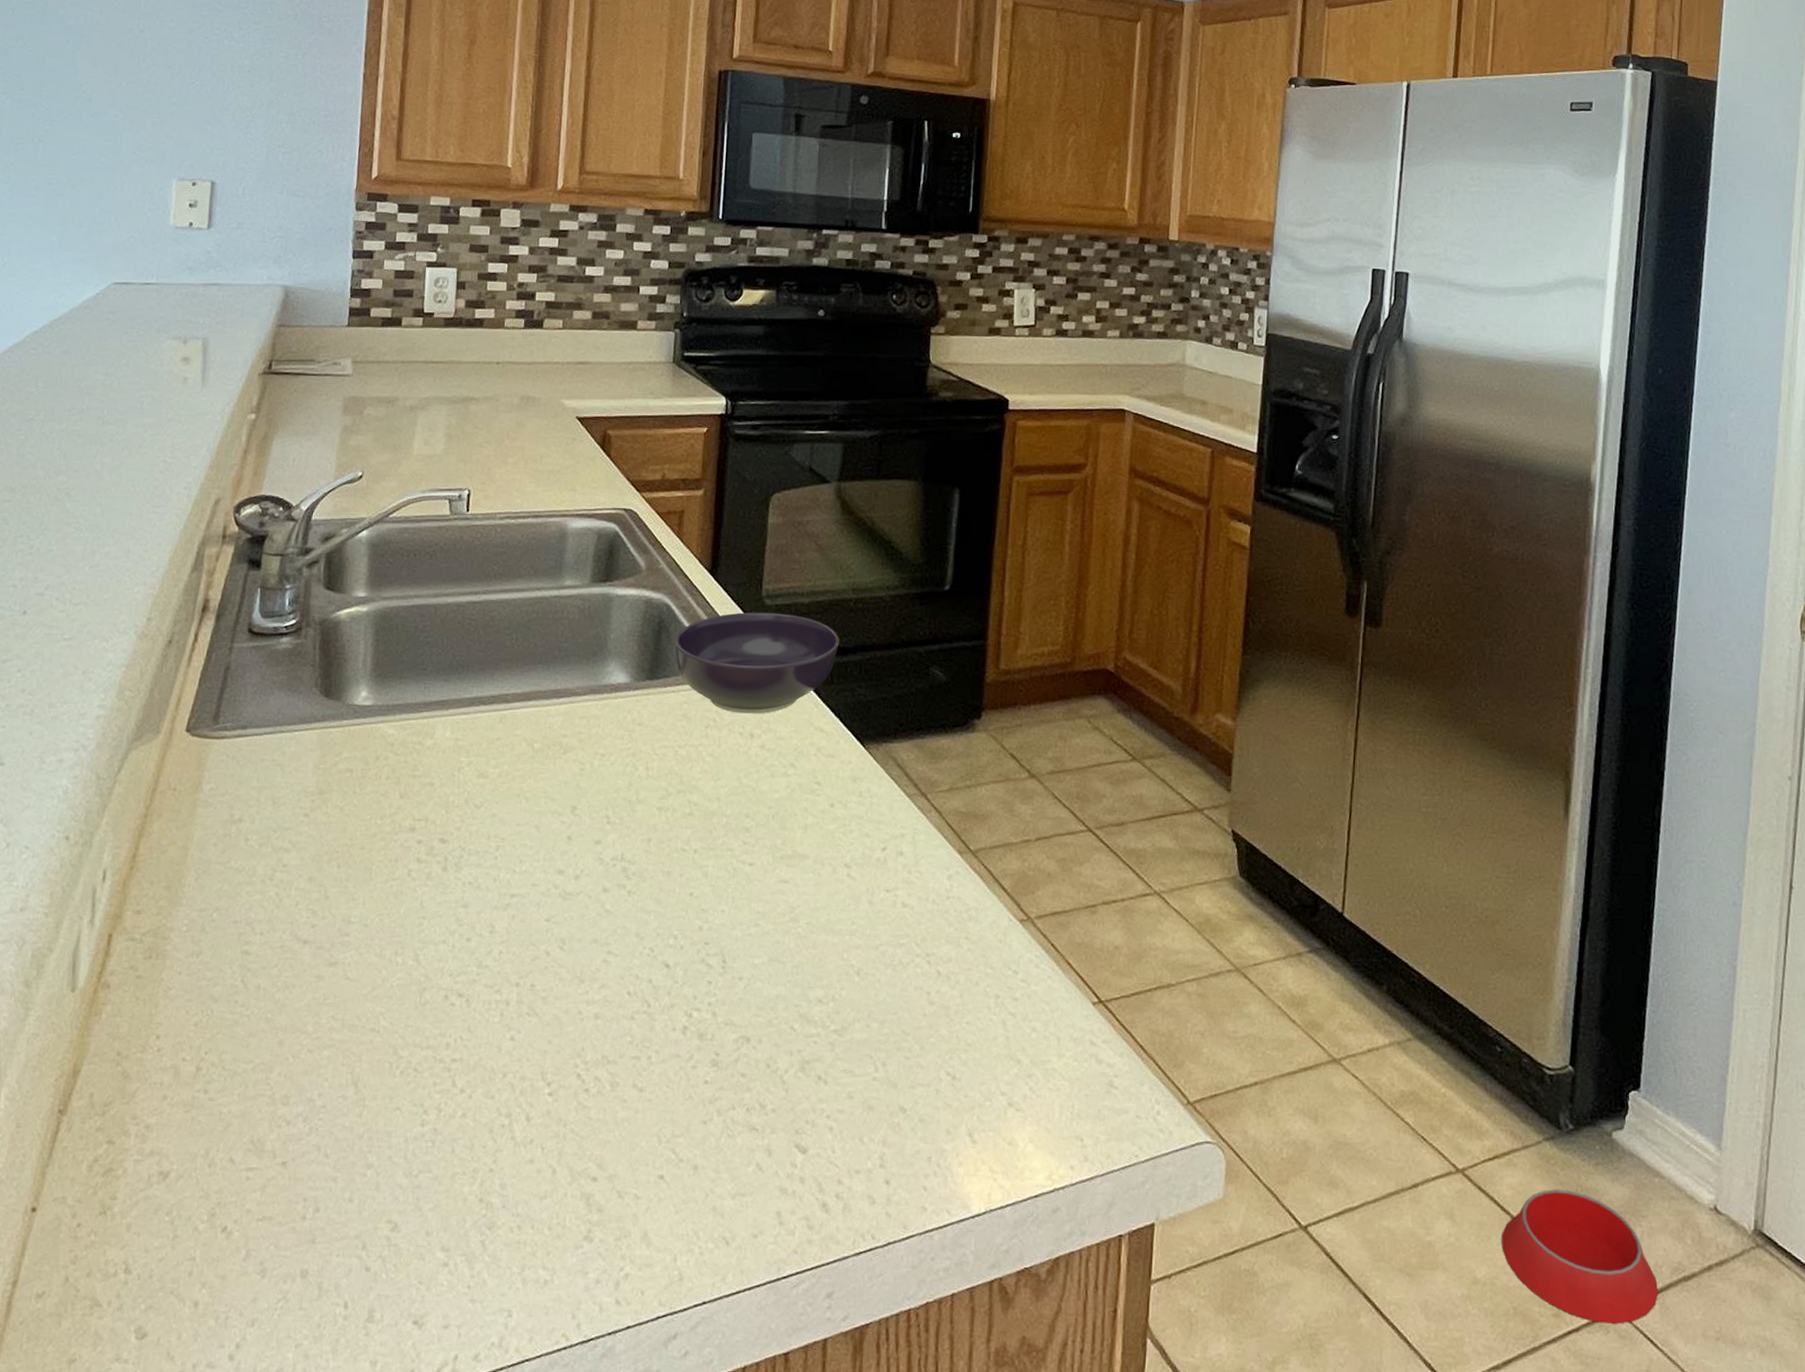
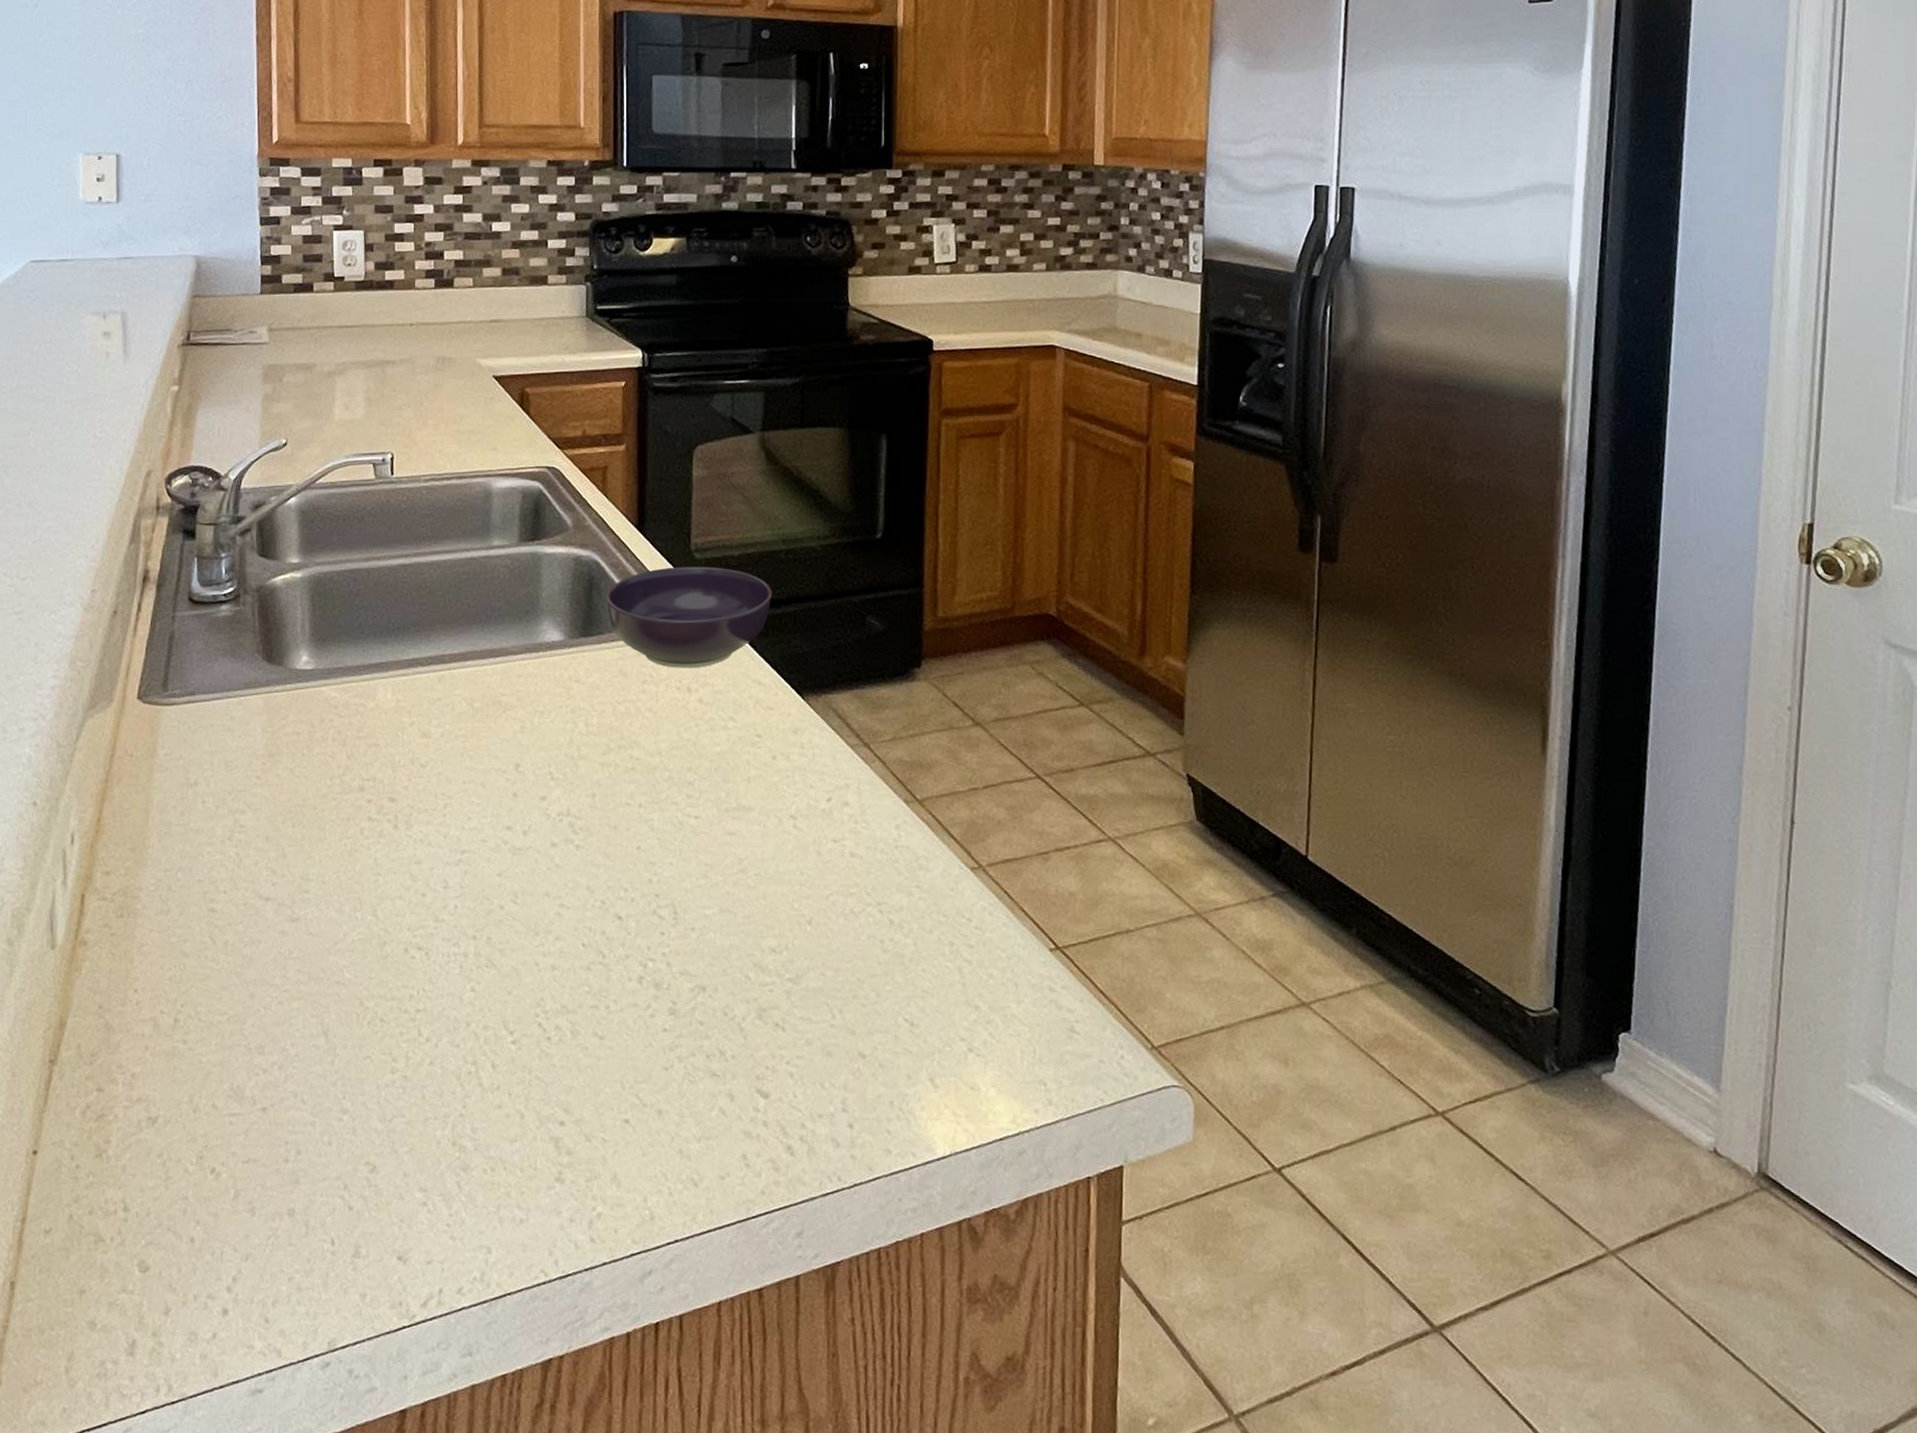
pet bowl: present [1502,1189,1658,1324] -> none [1486,1132,1655,1266]

